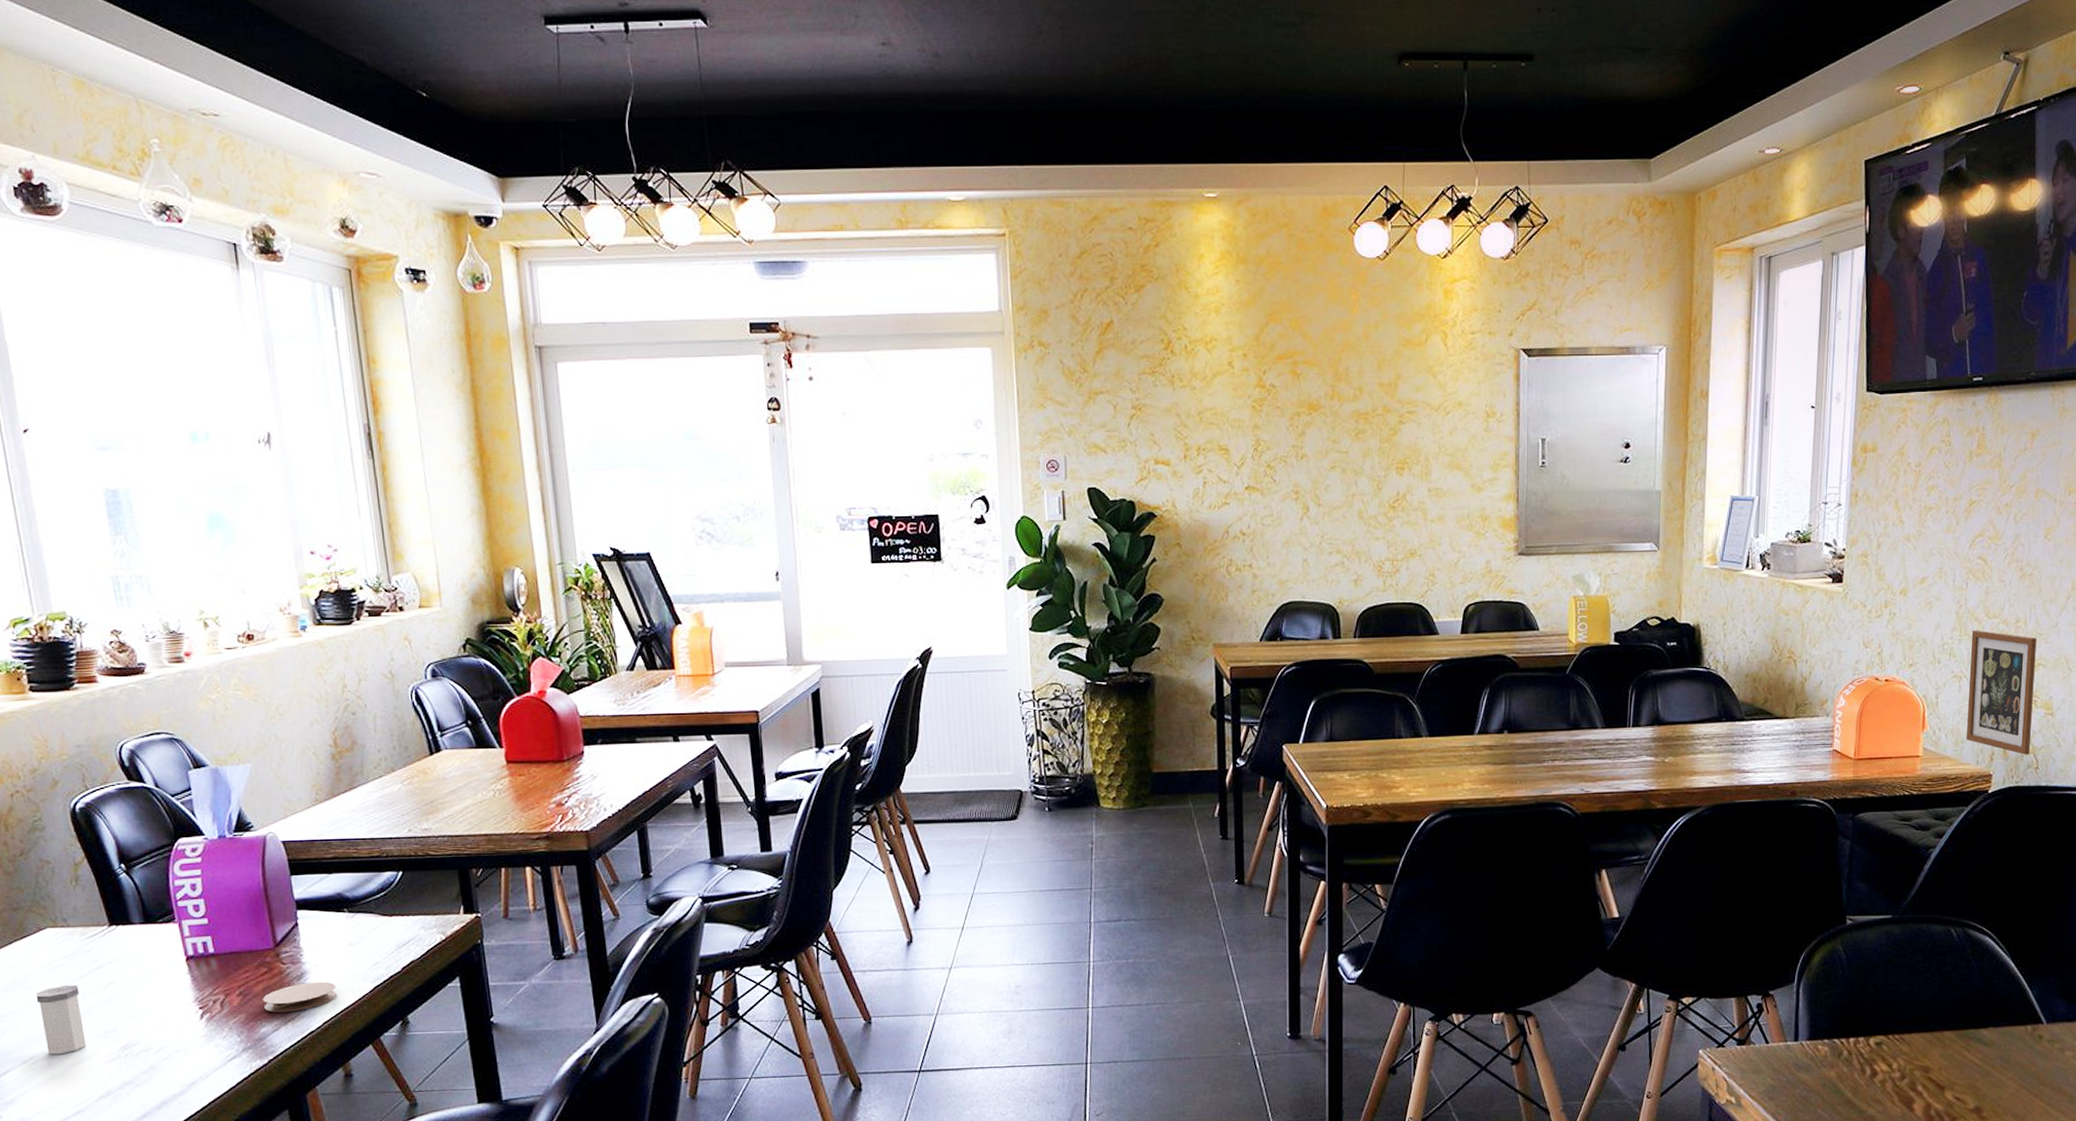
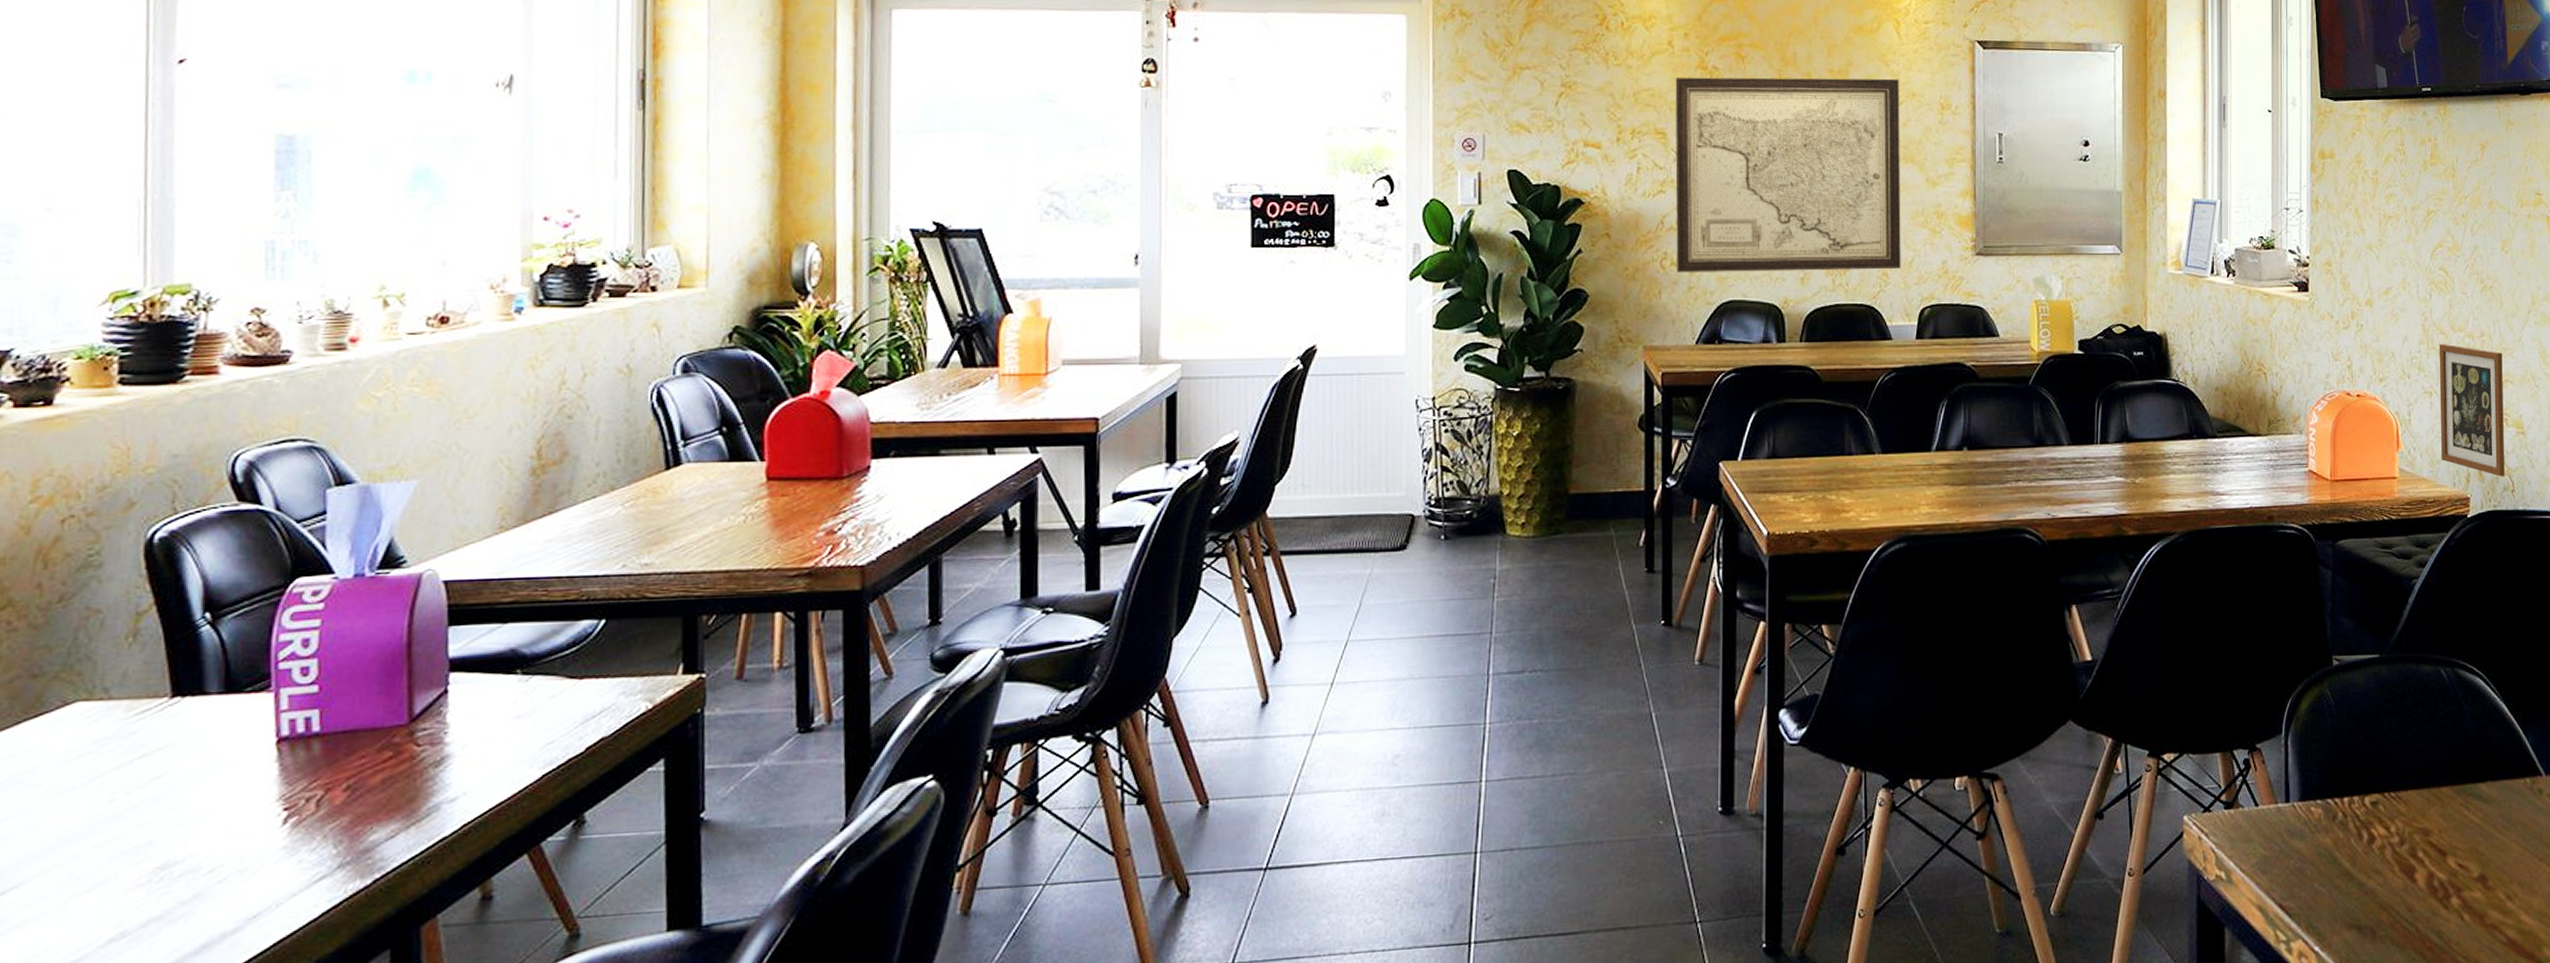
salt shaker: present [35,984,86,1055] -> none [39,780,108,881]
coaster: present [262,981,337,1012] -> none [379,768,489,813]
wall art: none [1236,389,1448,578] -> present [1675,77,1901,273]

